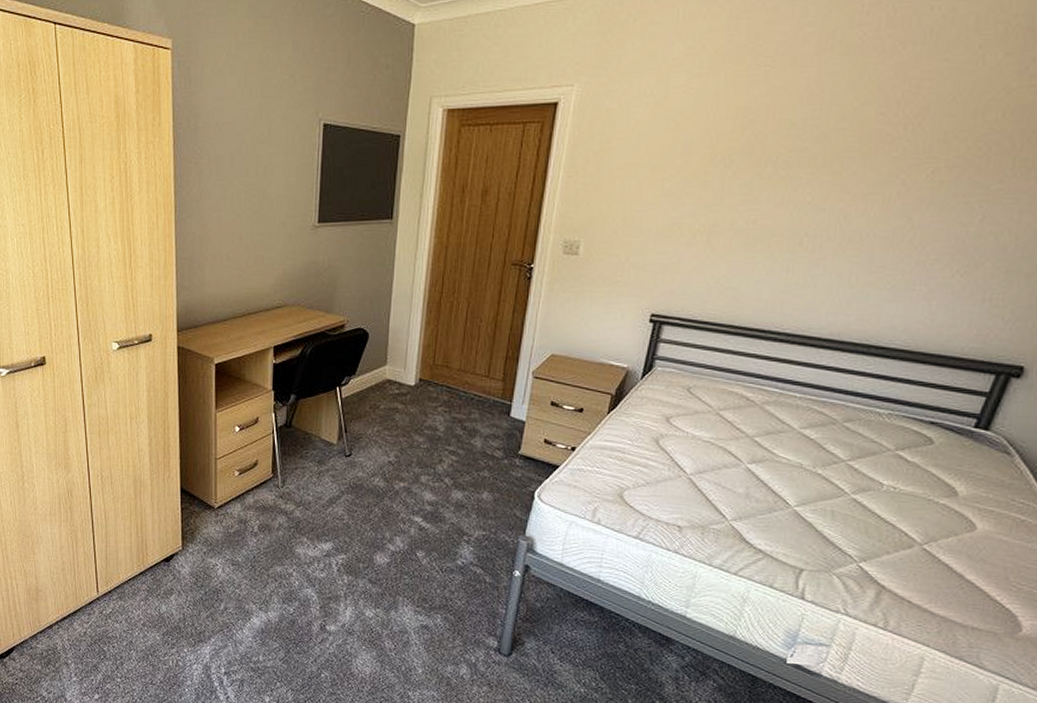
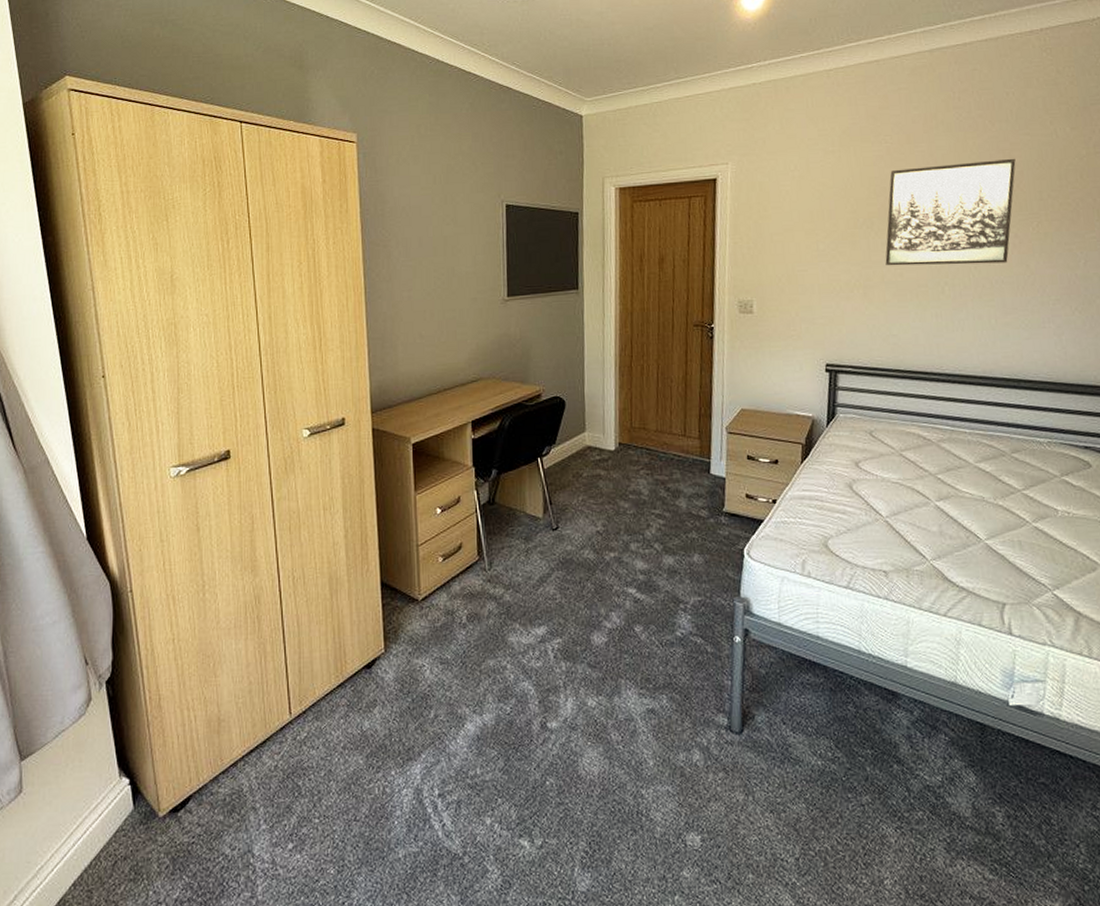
wall art: none [738,89,924,214] -> present [885,158,1016,266]

